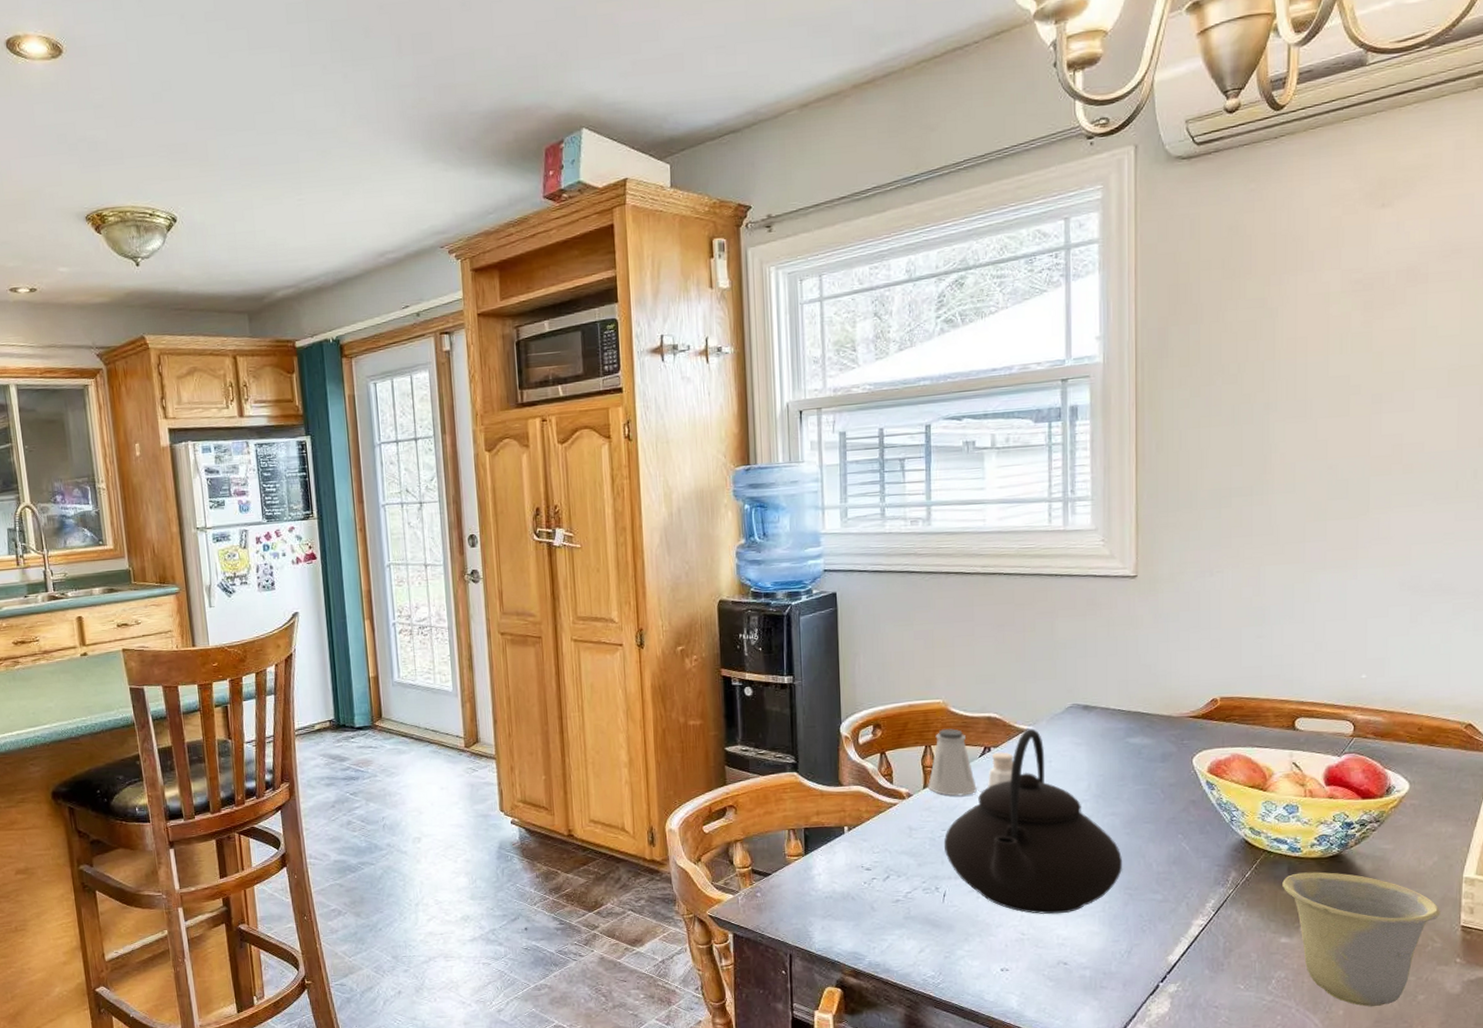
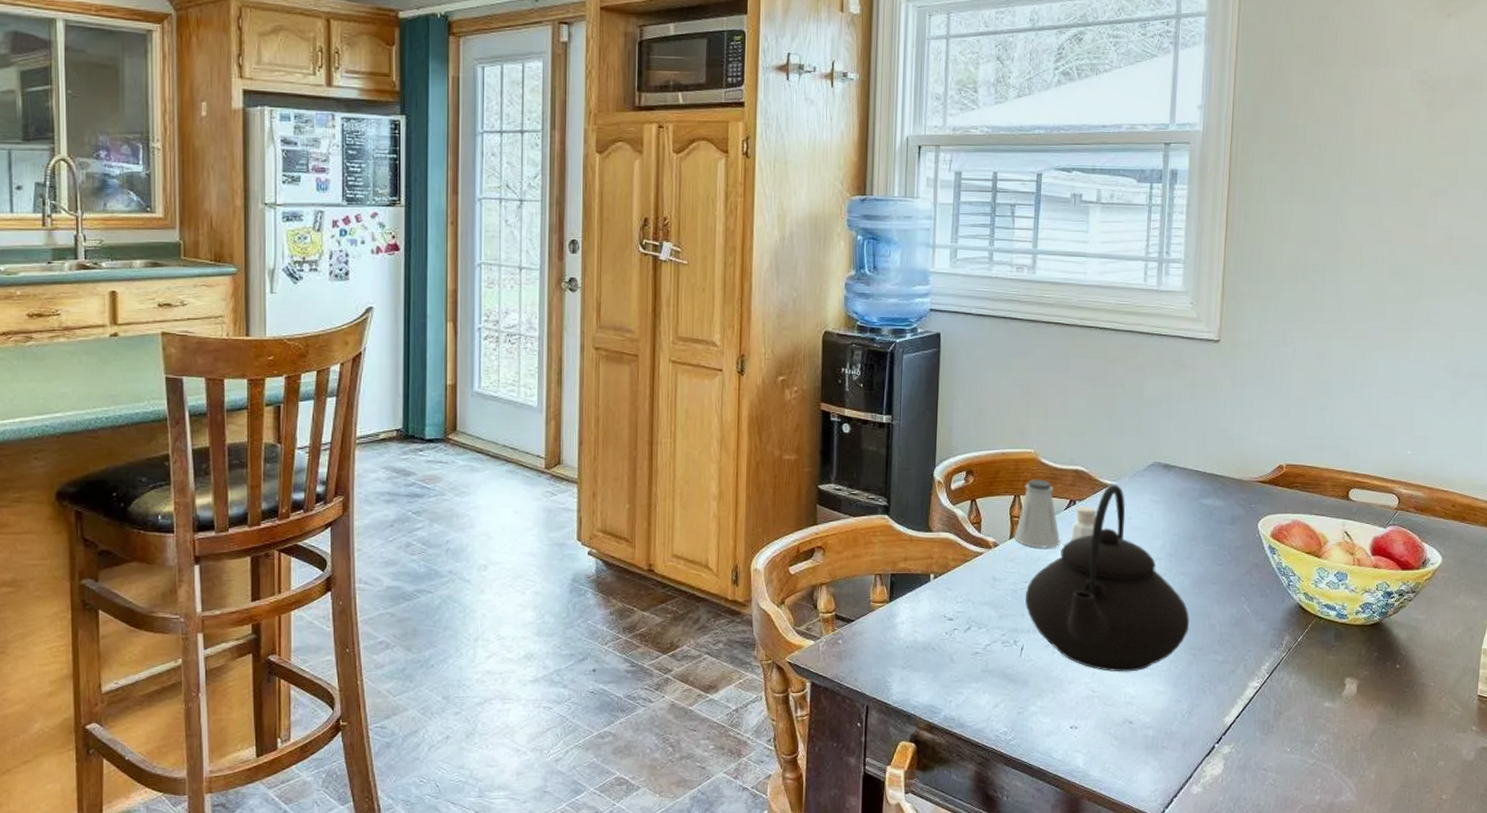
cup: present [1282,871,1440,1007] -> none [1329,638,1461,772]

